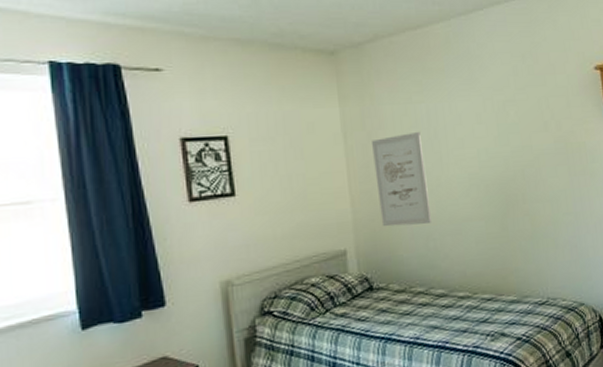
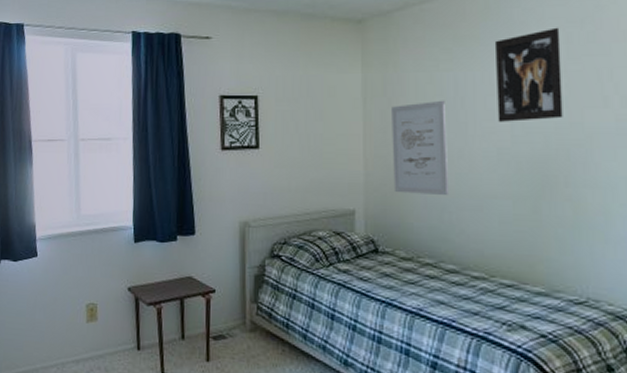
wall art: none [457,61,517,149] -> present [494,27,563,122]

